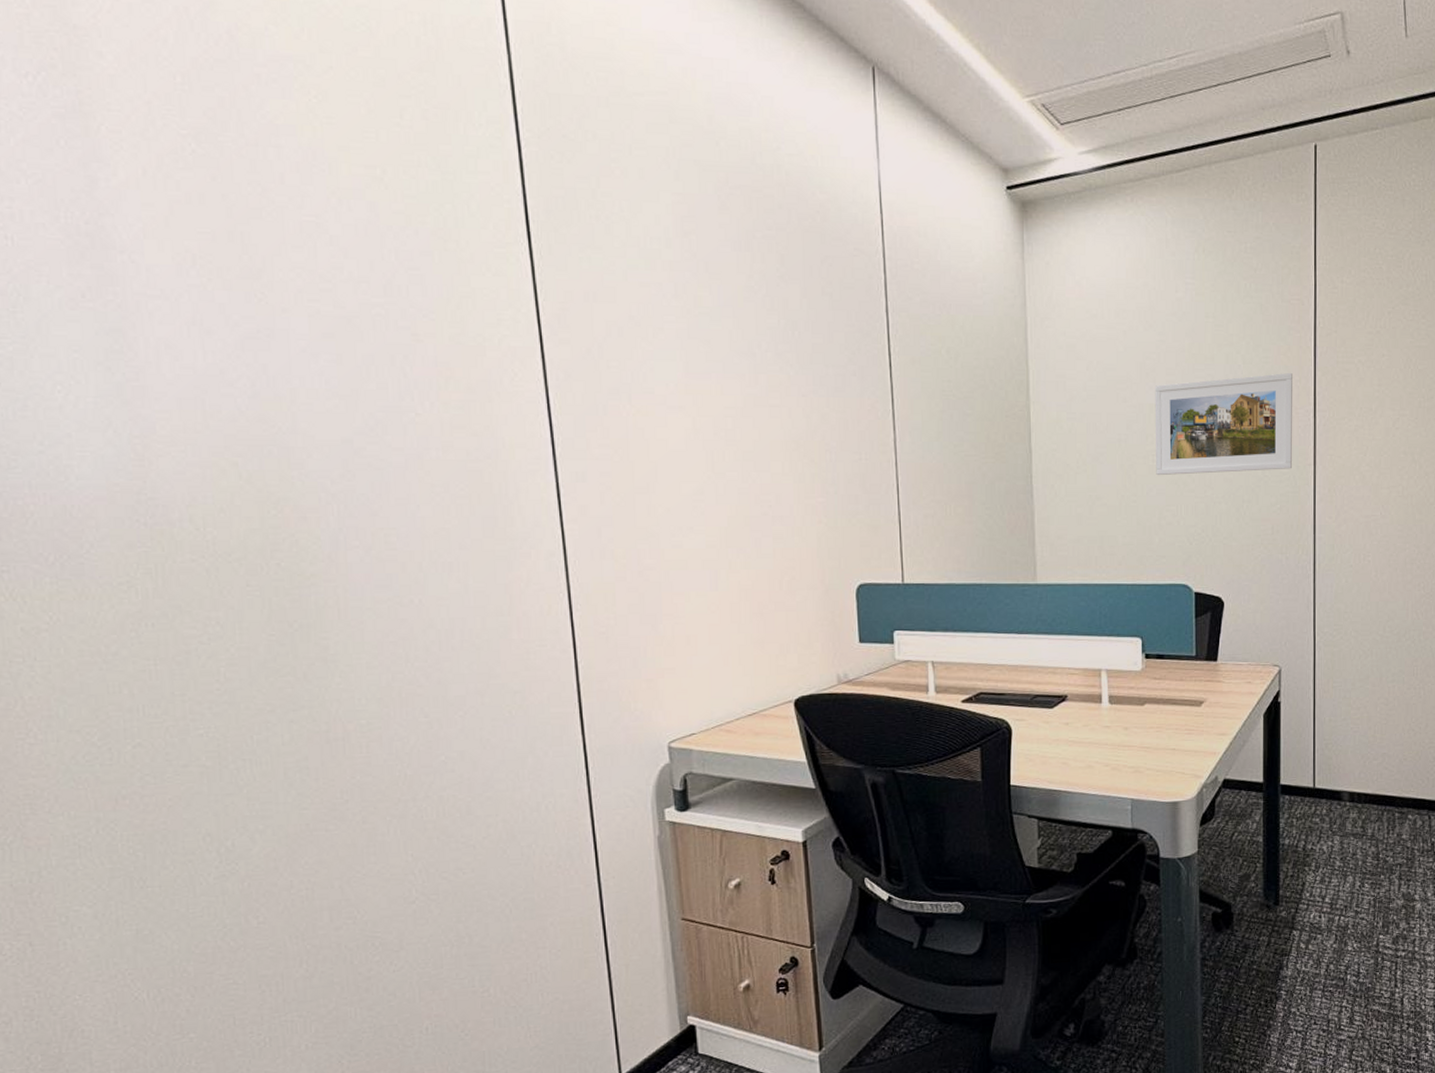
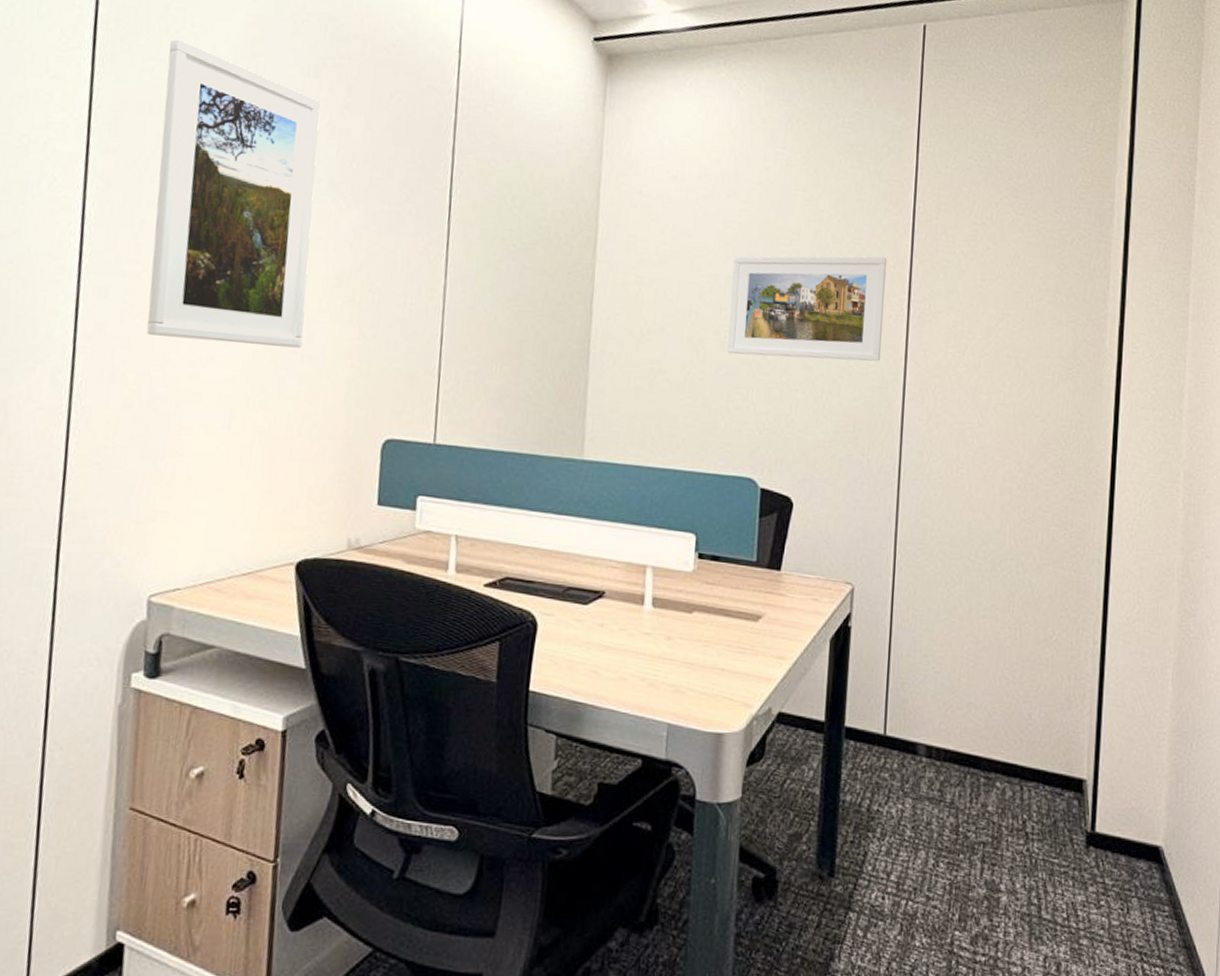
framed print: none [602,225,772,512] -> present [146,39,321,348]

